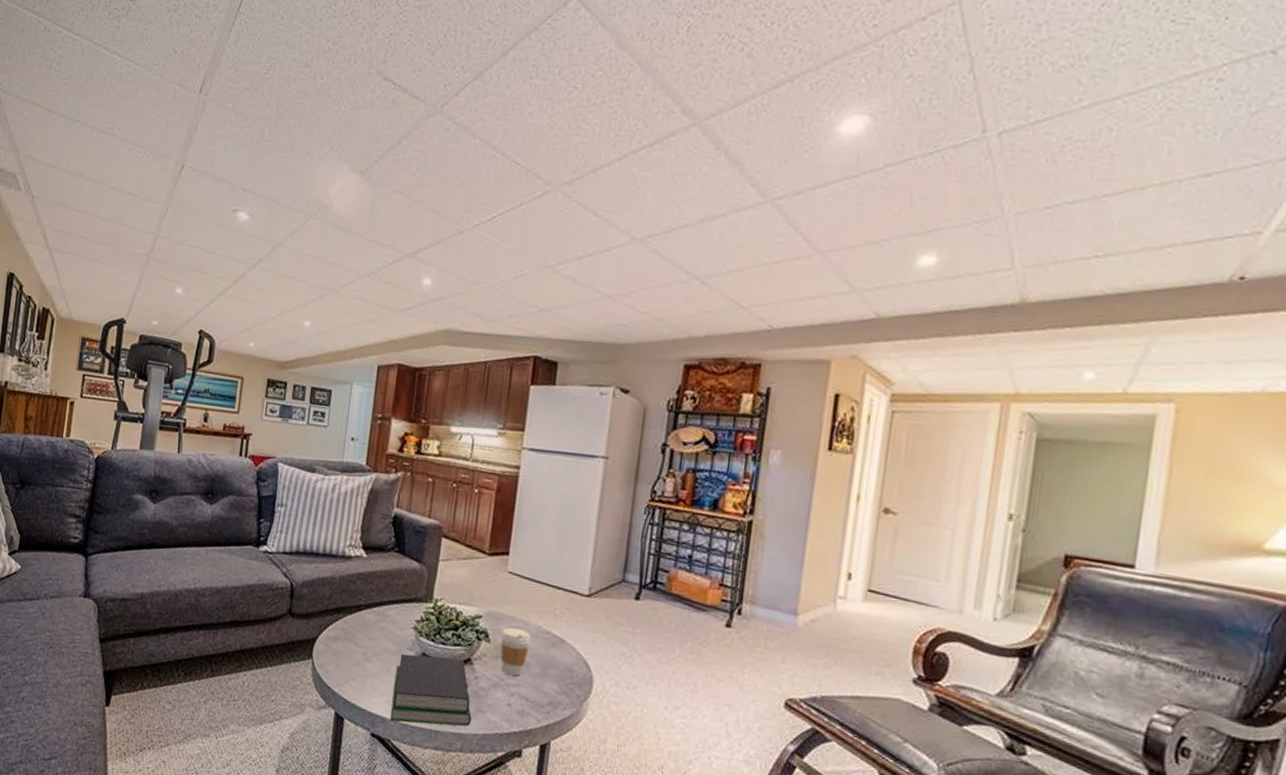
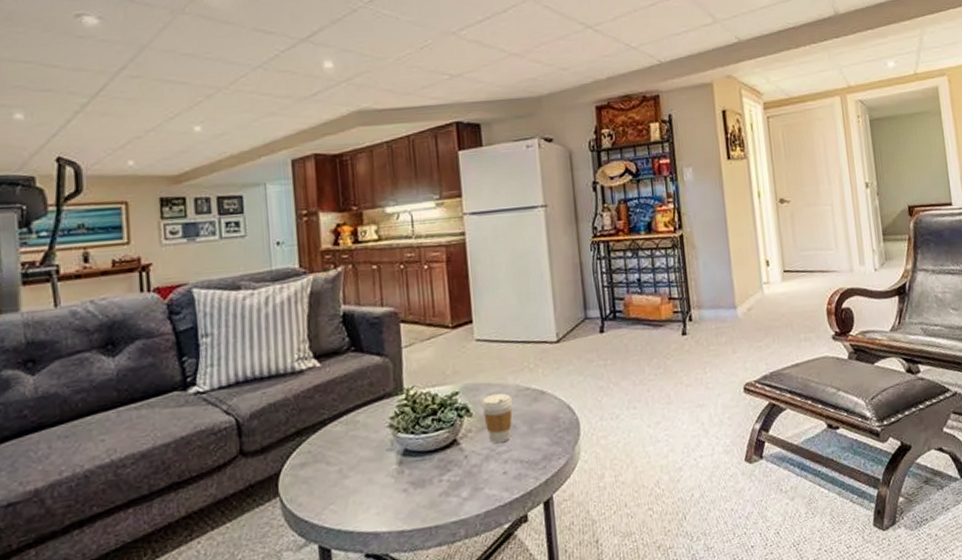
book: present [390,653,472,727] -> none [379,442,470,534]

